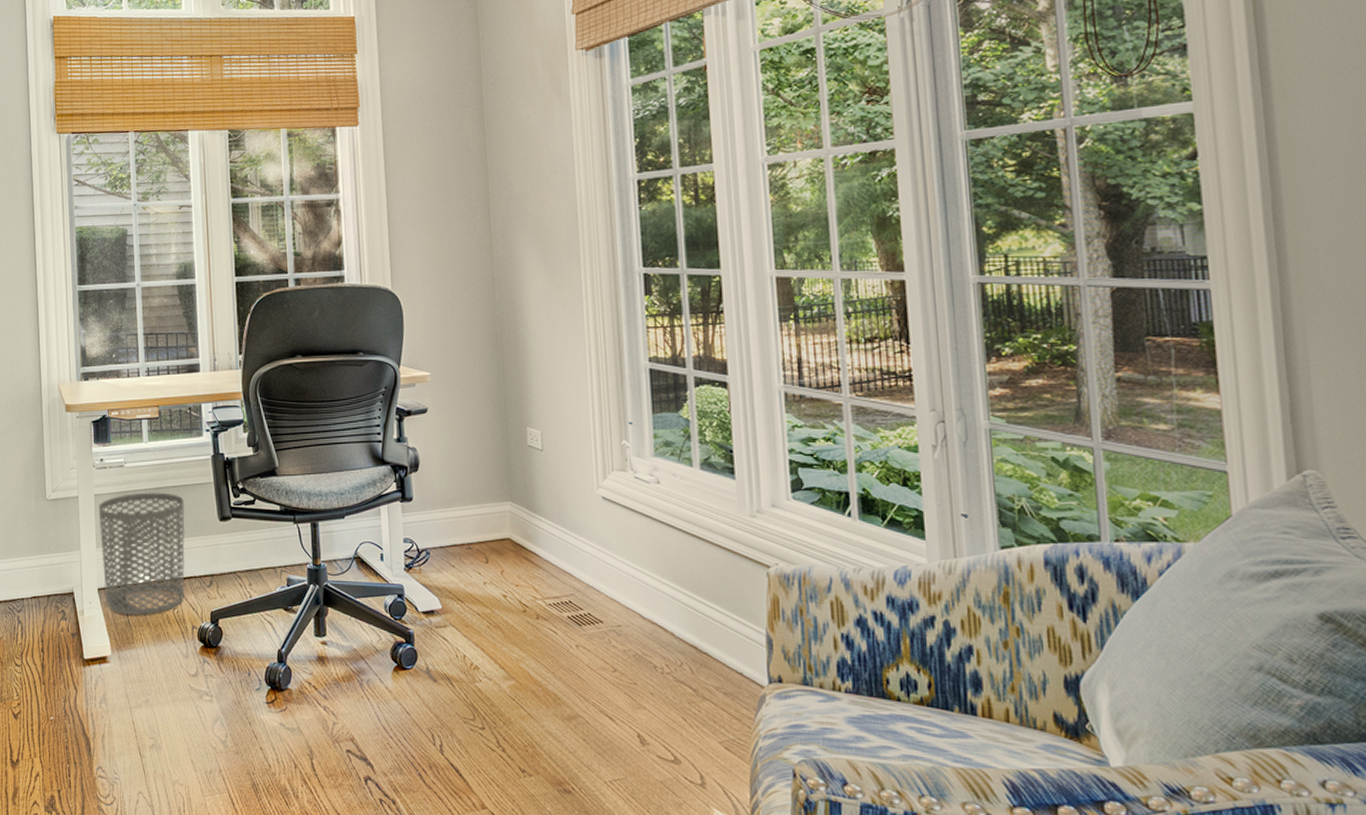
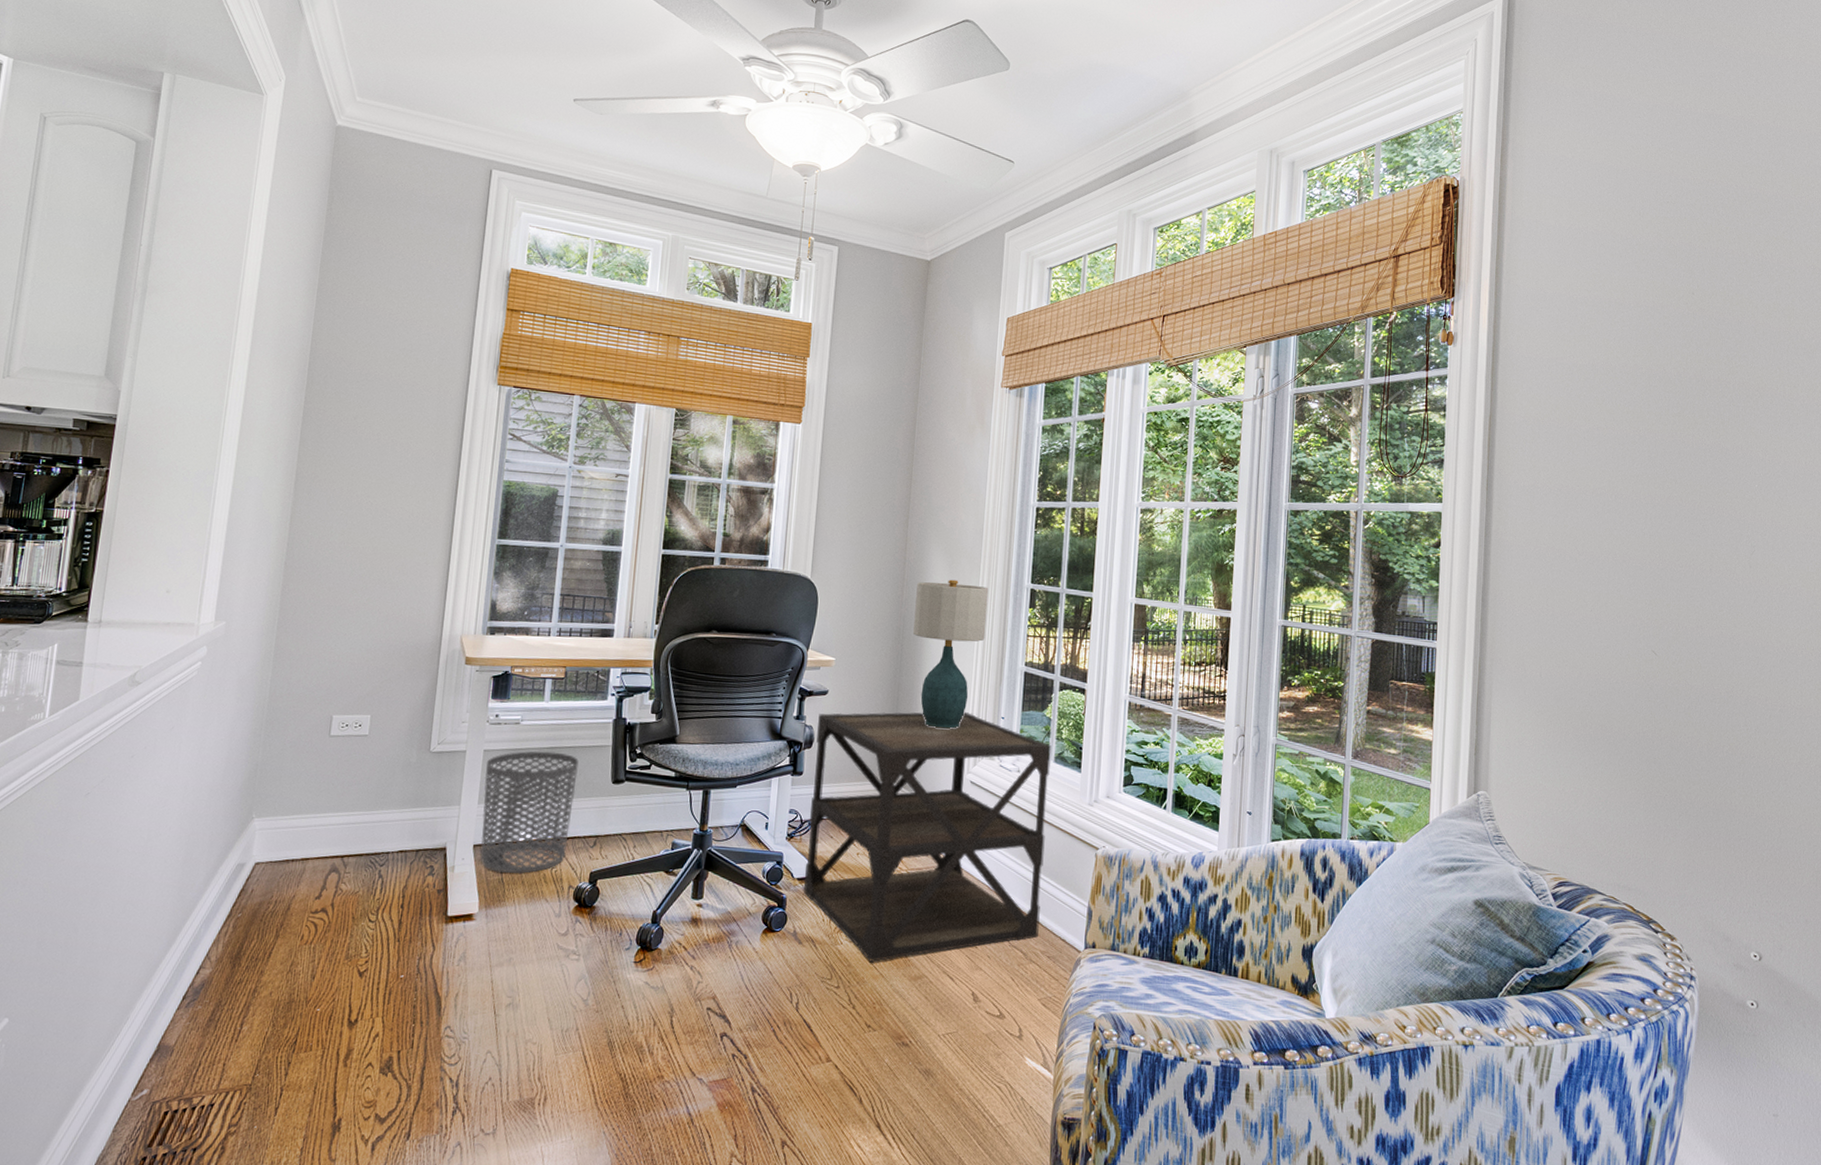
side table: none [421,419,709,702] -> present [804,711,1052,963]
table lamp: none [510,273,597,440] -> present [913,579,989,729]

